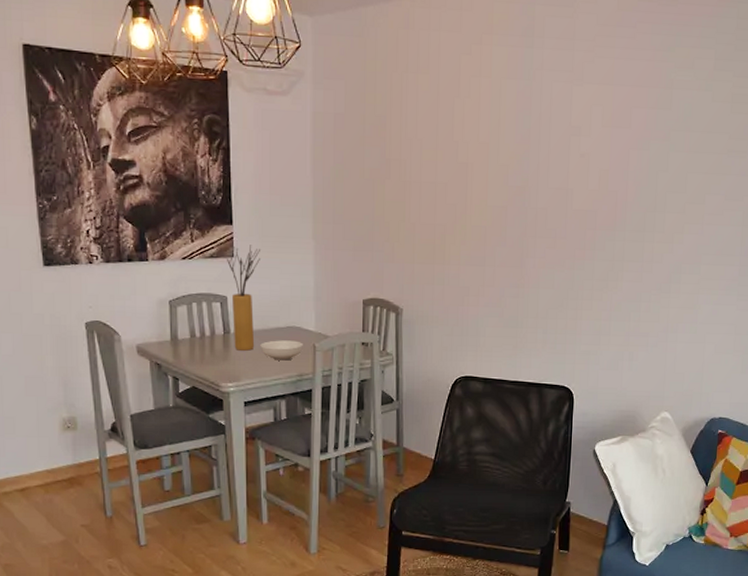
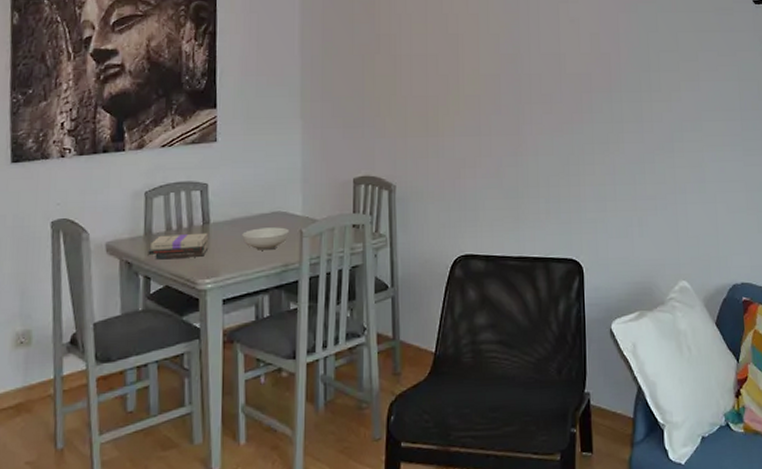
books: none [175,341,230,363] -> present [148,232,209,260]
vase: present [227,245,260,351] -> none [209,128,245,242]

